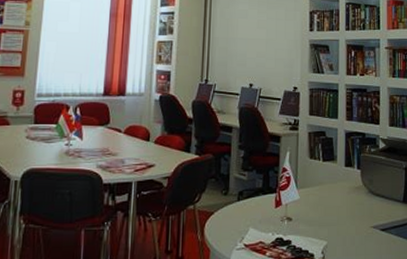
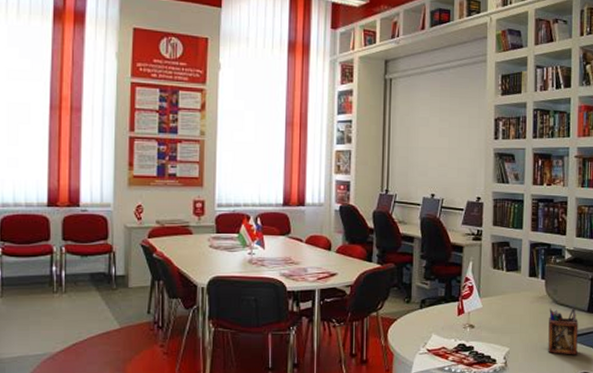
desk organizer: none [365,198,395,248] -> present [548,308,578,355]

